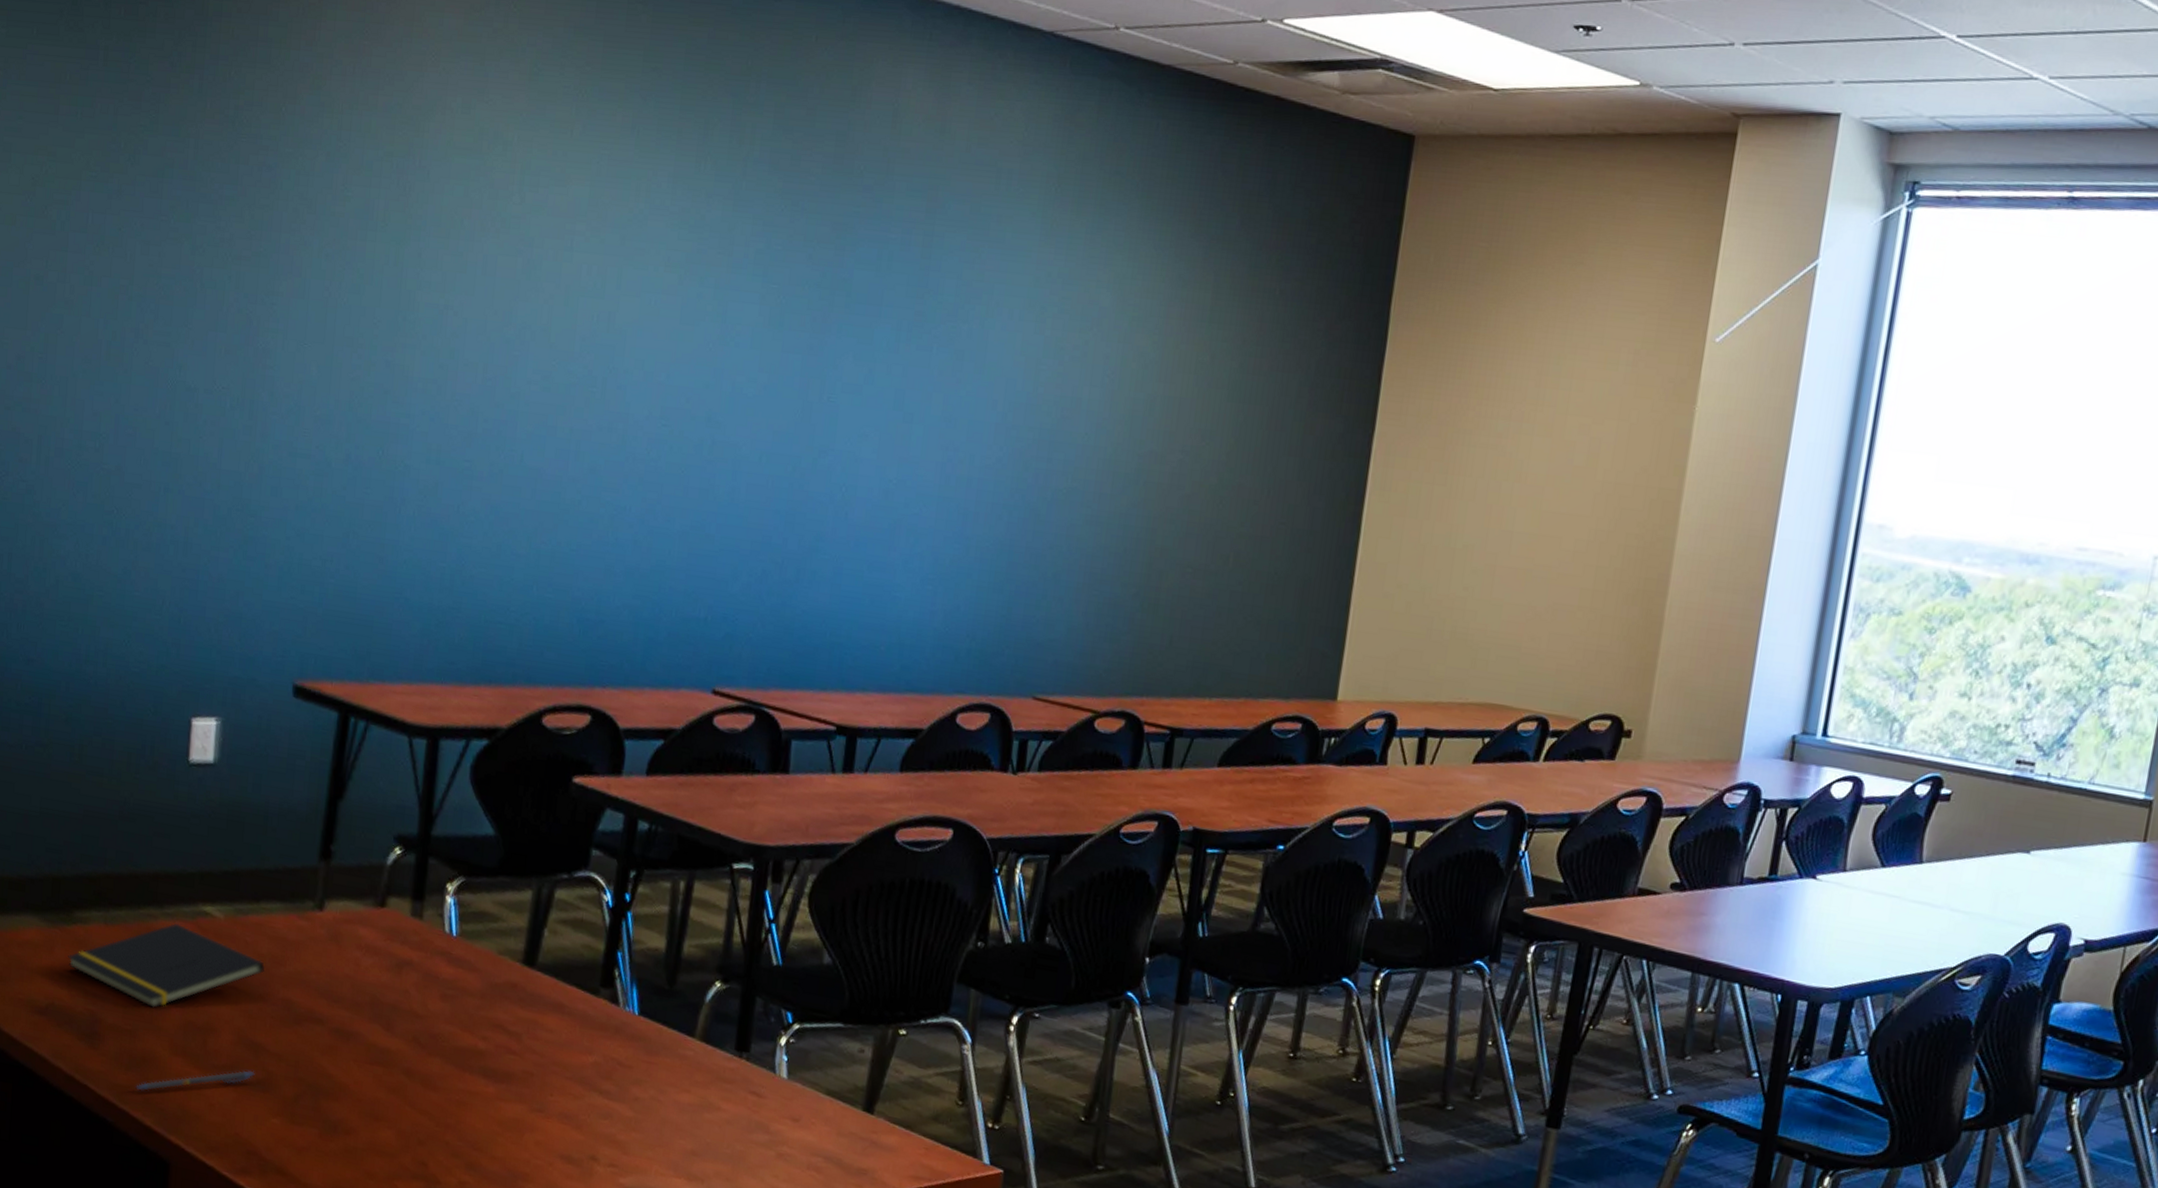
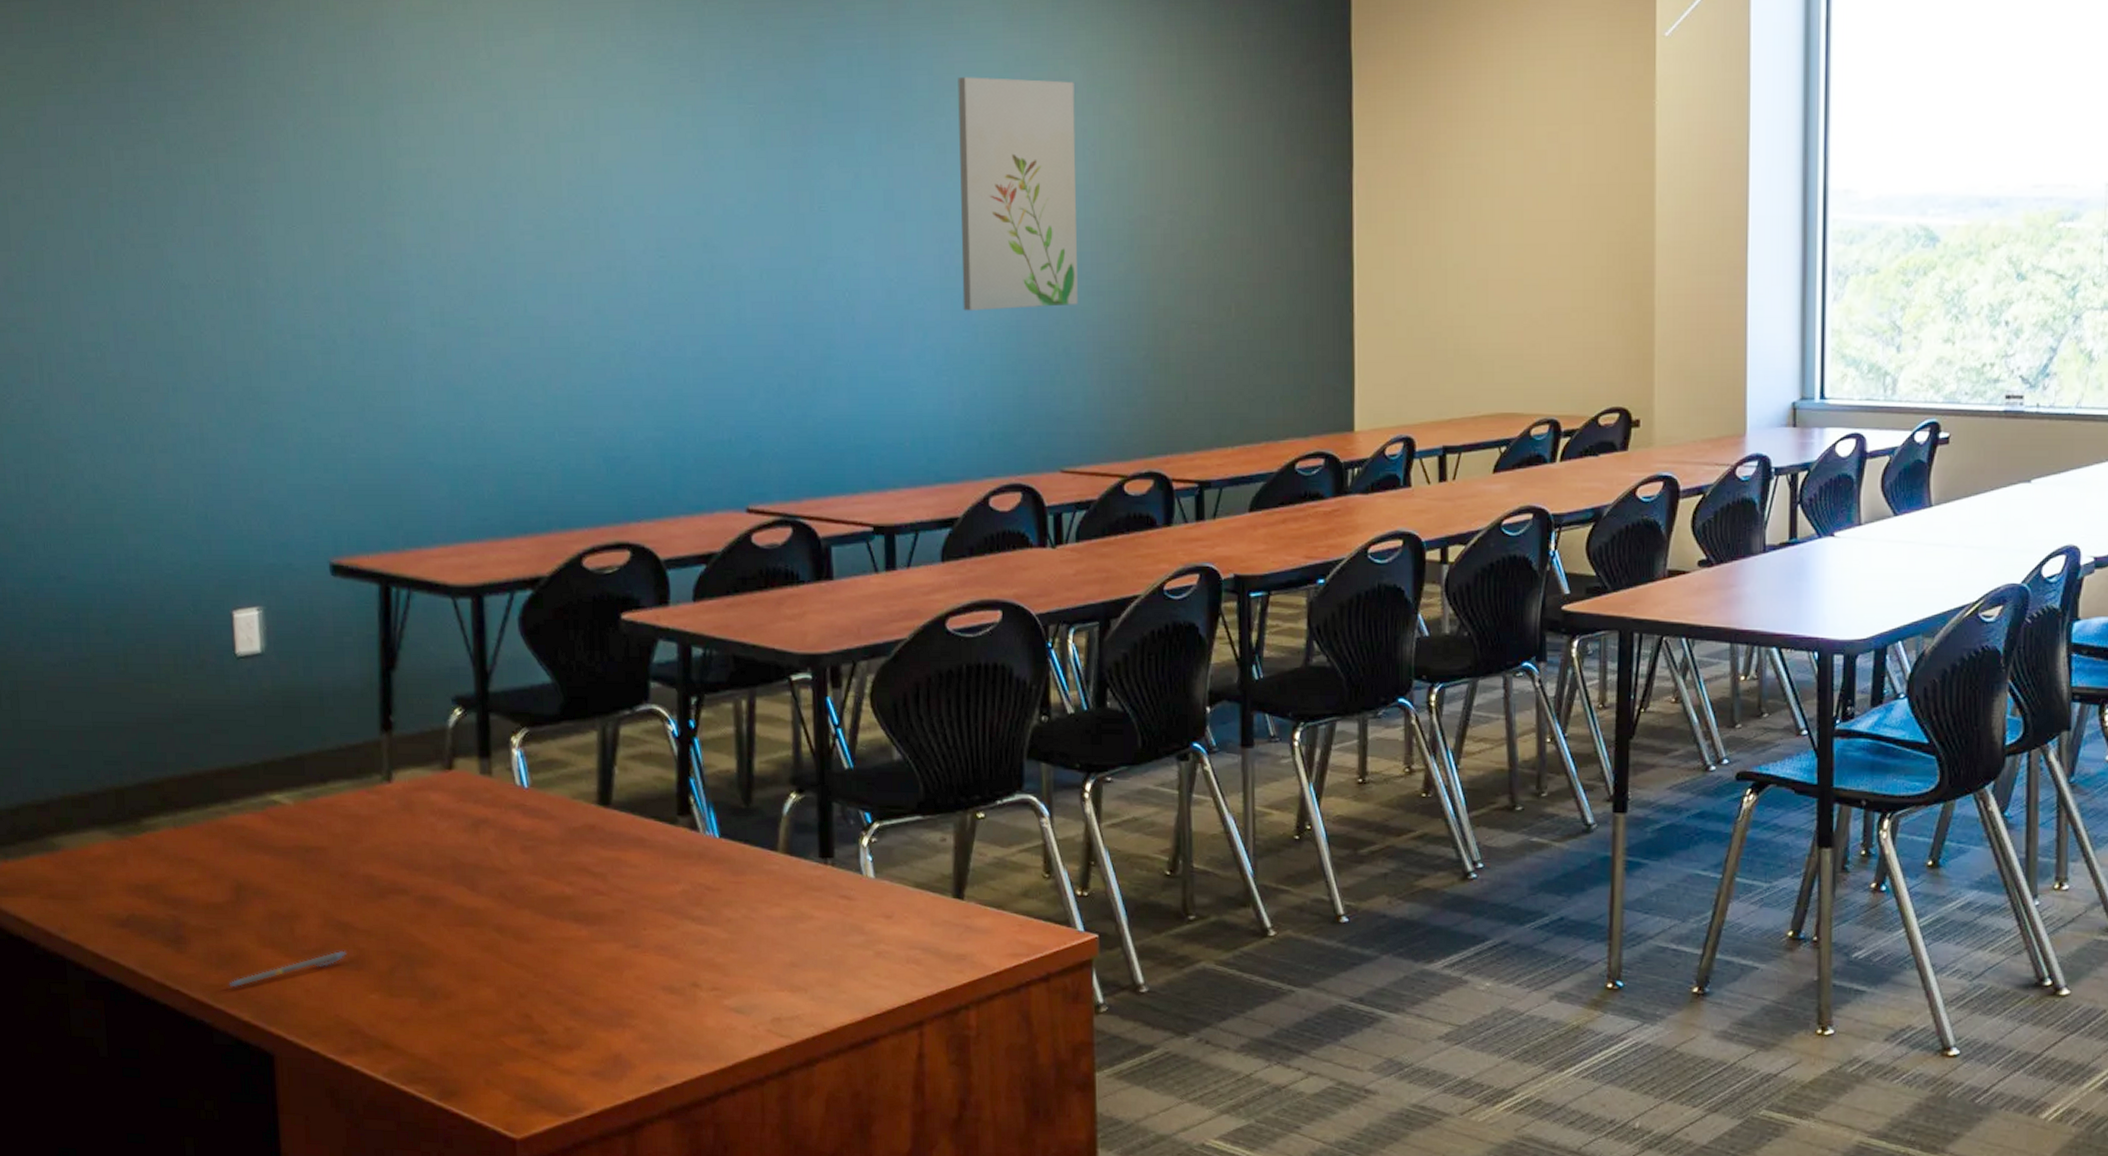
notepad: present [68,922,266,1009] -> none [142,816,342,904]
wall art: none [958,286,1103,532] -> present [958,77,1078,311]

